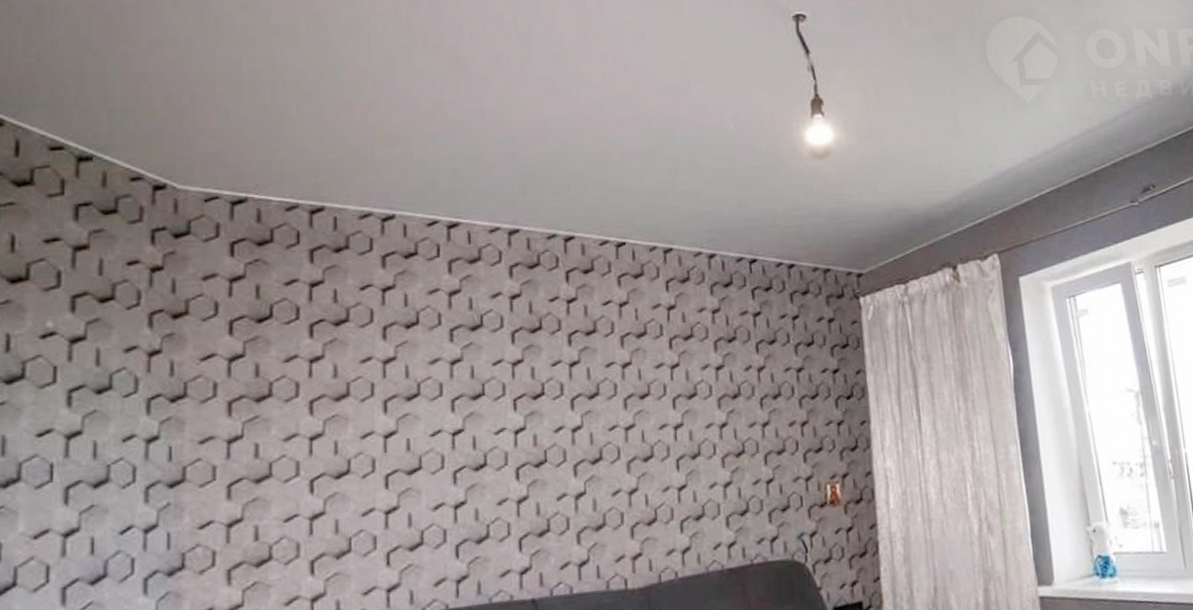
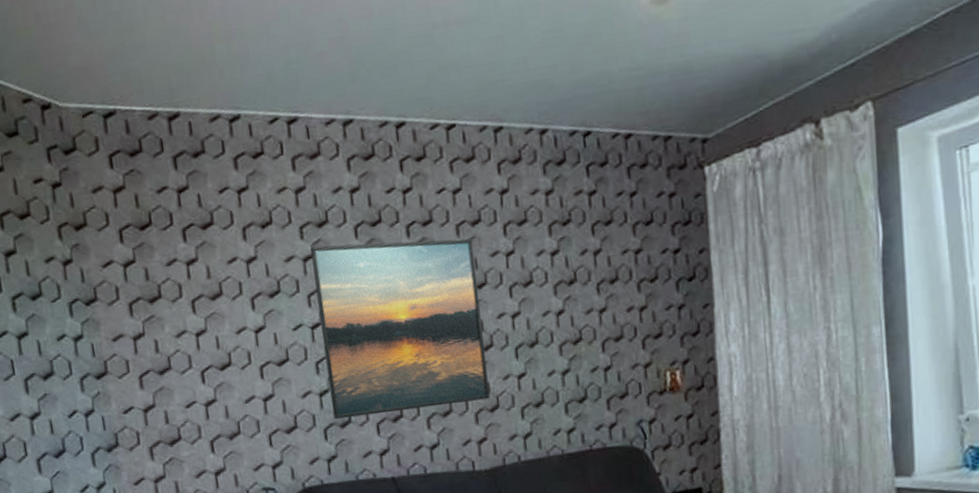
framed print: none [460,349,648,535] -> present [310,238,490,420]

